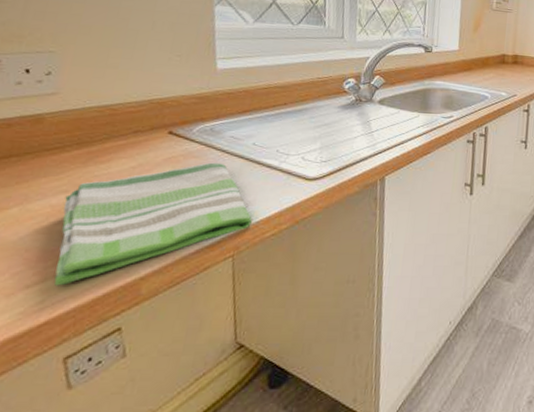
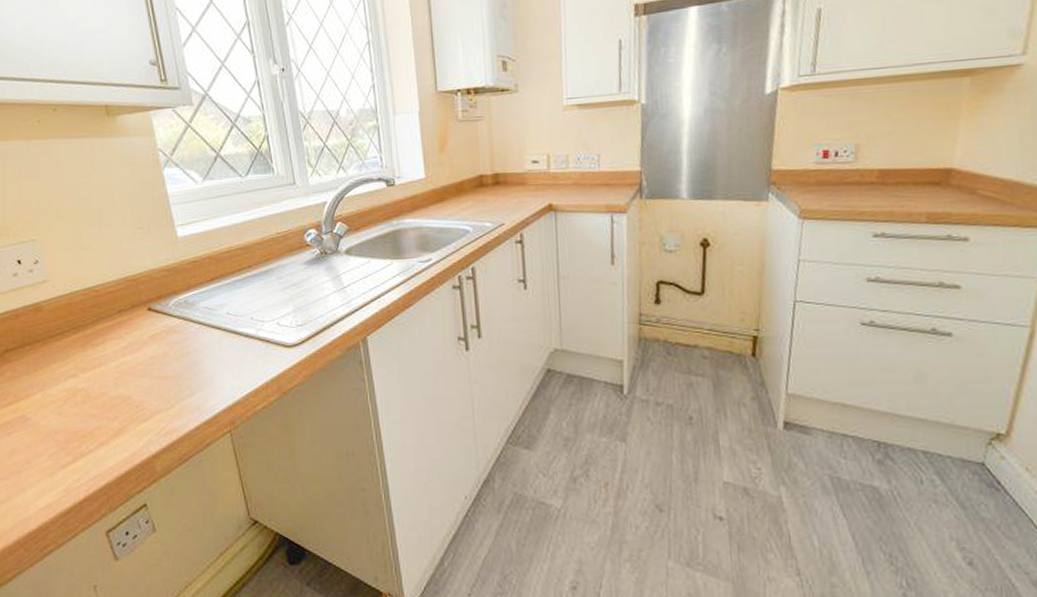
dish towel: present [54,162,252,286] -> none [75,336,241,465]

